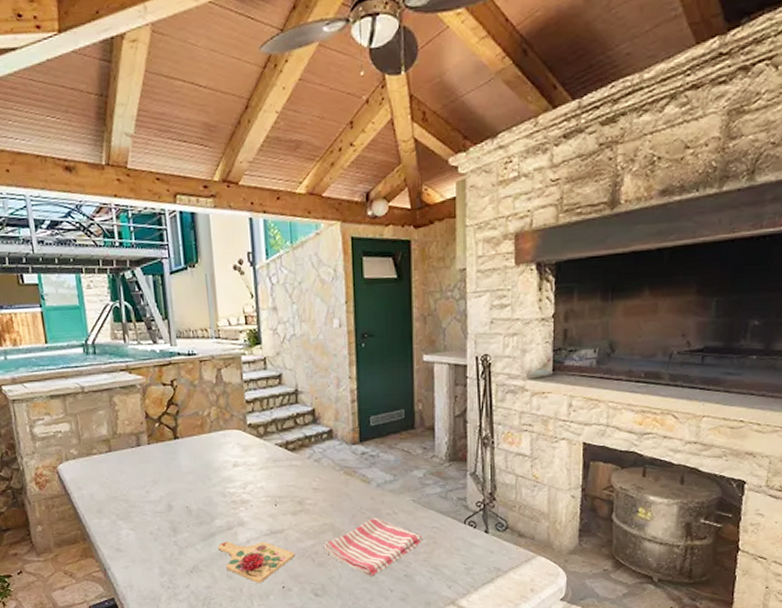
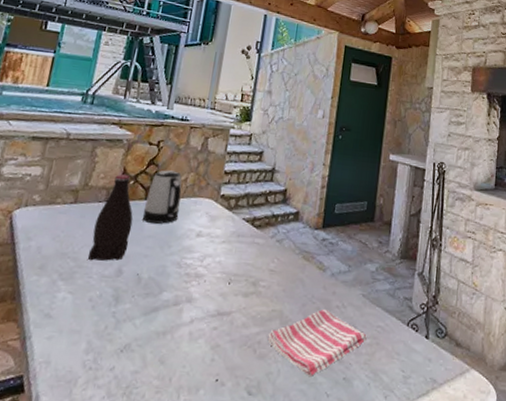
bottle: none [134,419,171,501] -> present [88,174,134,261]
kettle: none [175,407,211,460] -> present [142,170,182,224]
cutting board: present [218,541,295,584] -> none [158,318,237,373]

